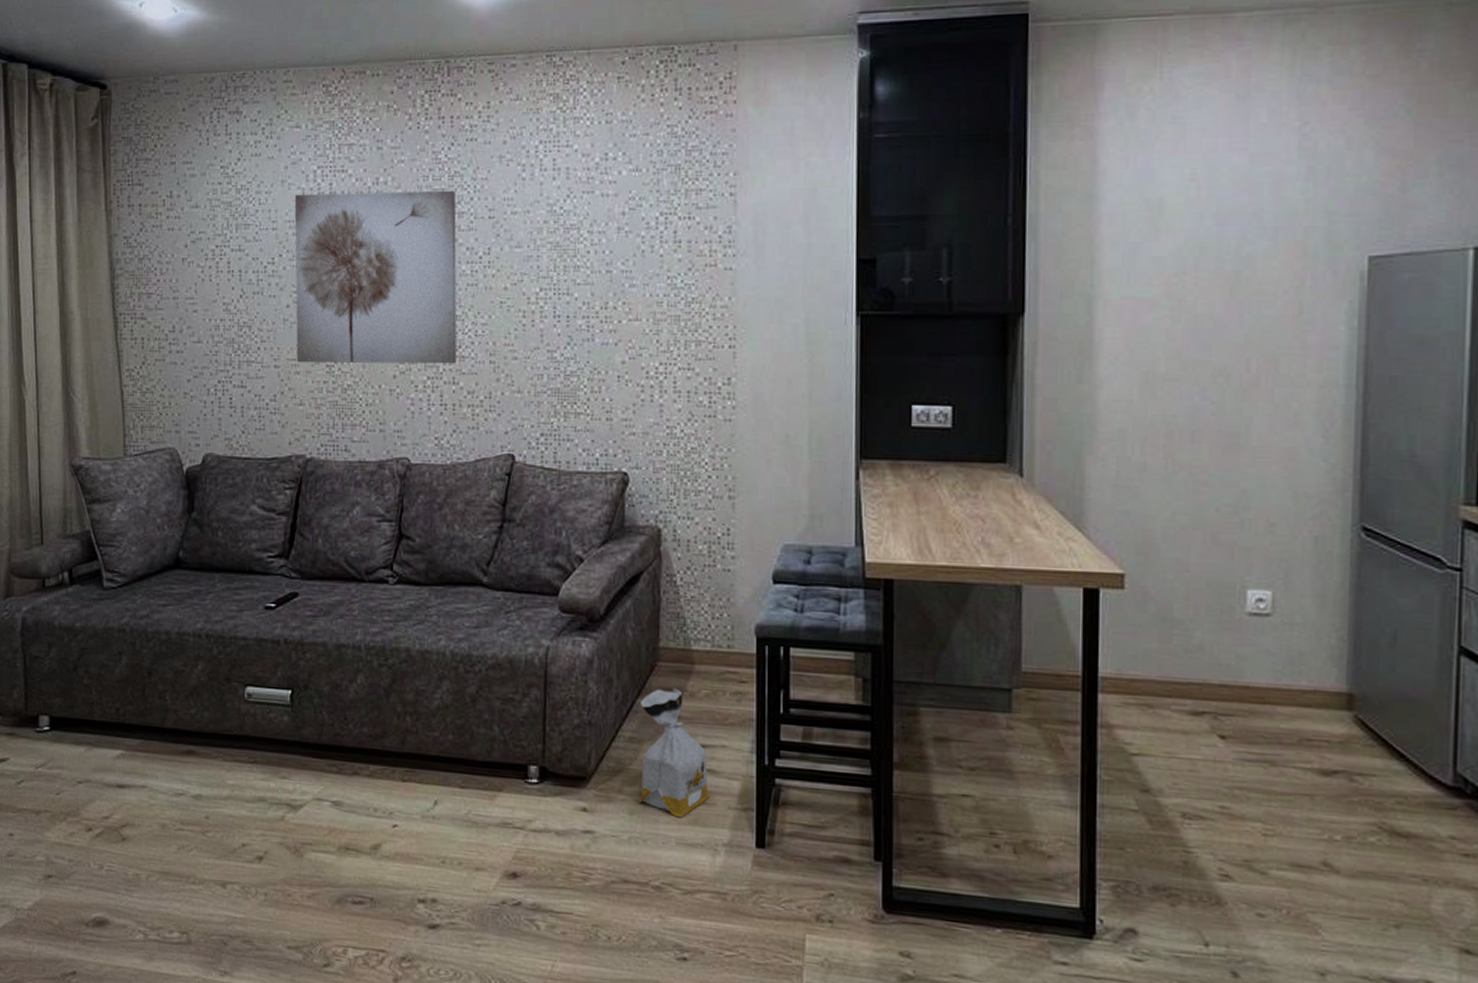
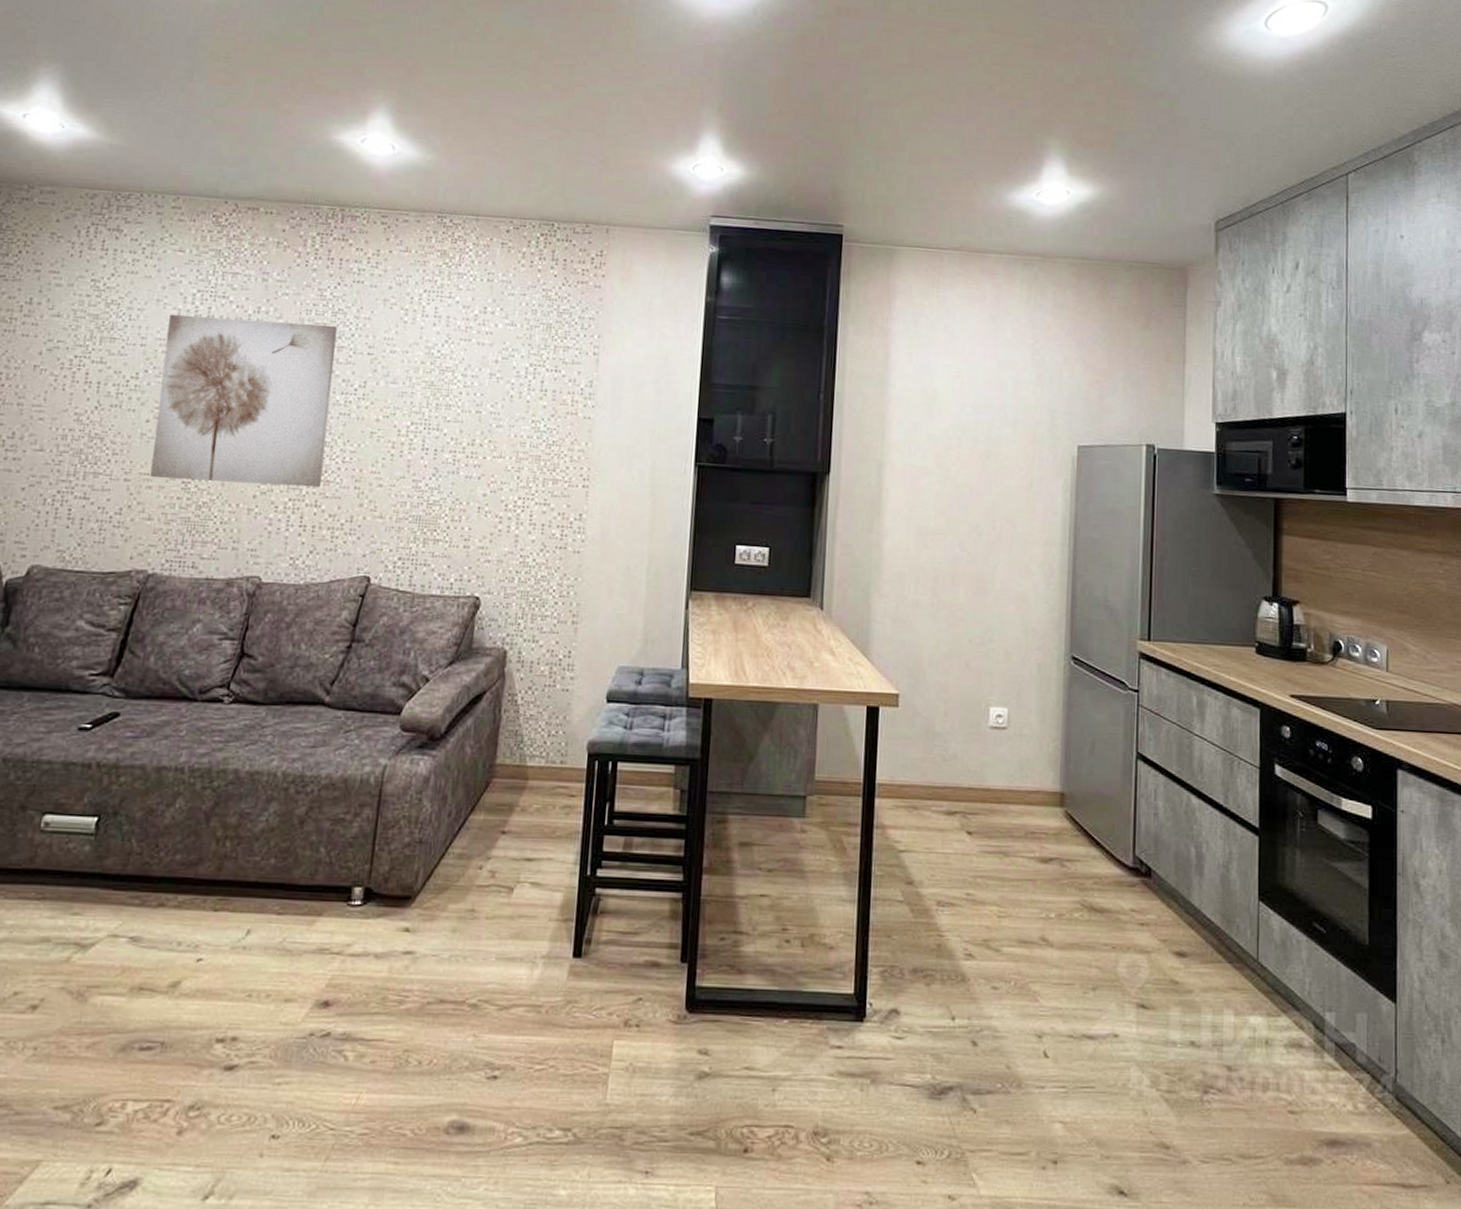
bag: present [637,686,710,818] -> none [461,802,533,933]

